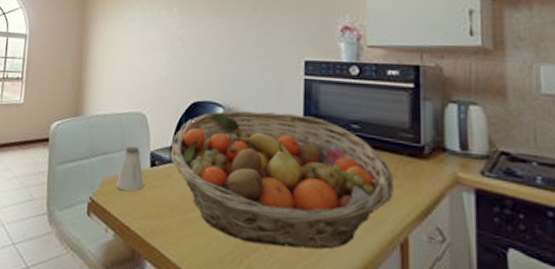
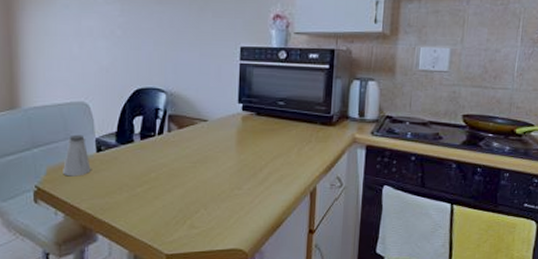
fruit basket: present [170,110,393,250] -> none [116,95,308,207]

